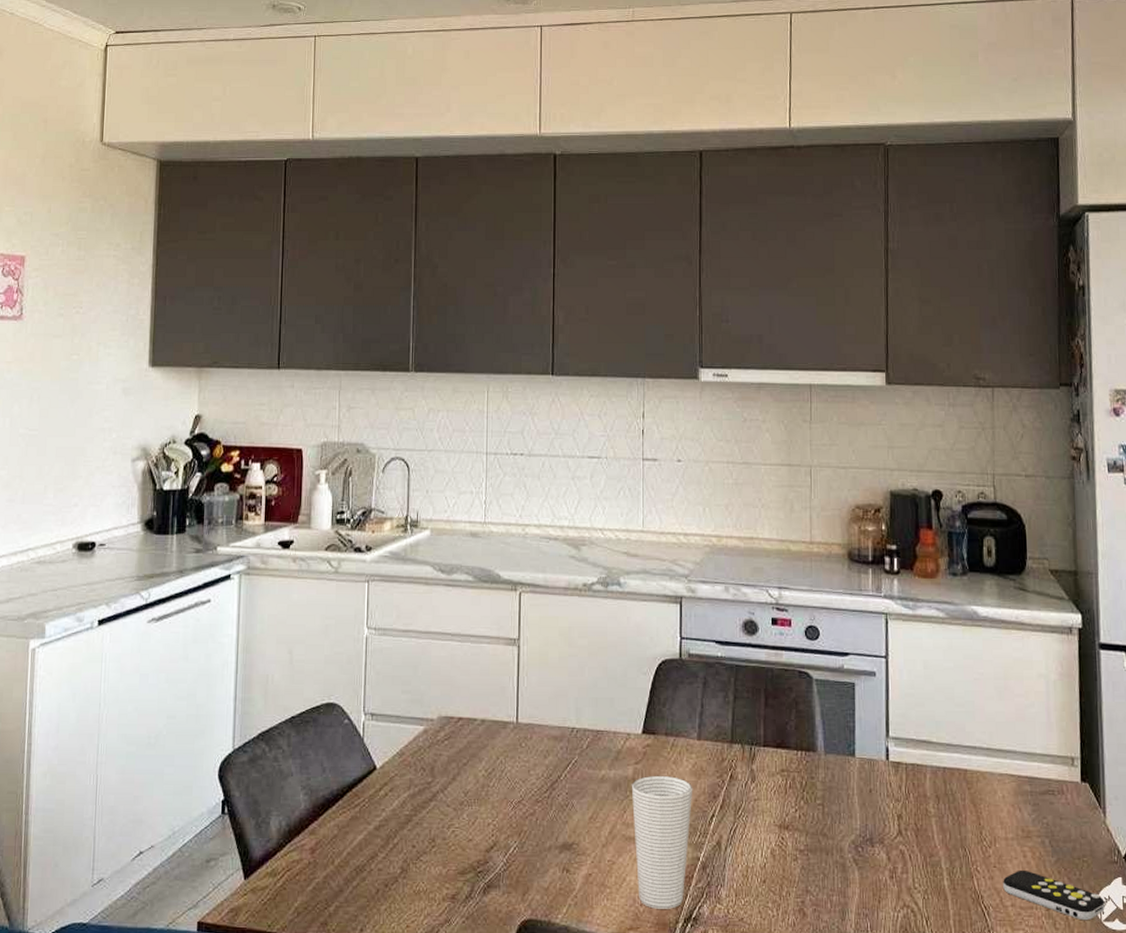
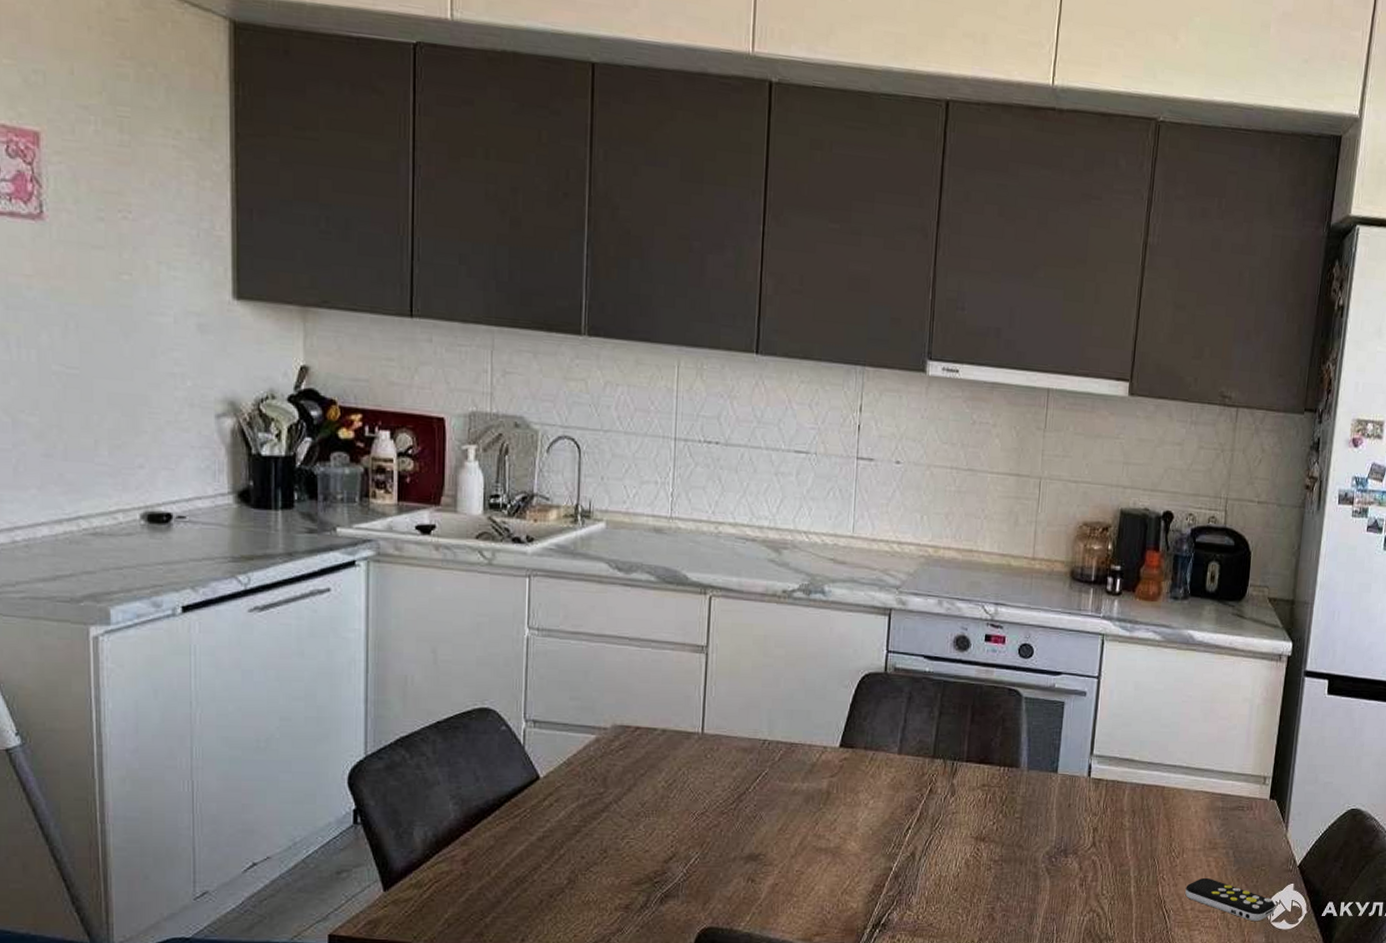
cup: present [631,775,693,909] -> none [825,788,890,916]

